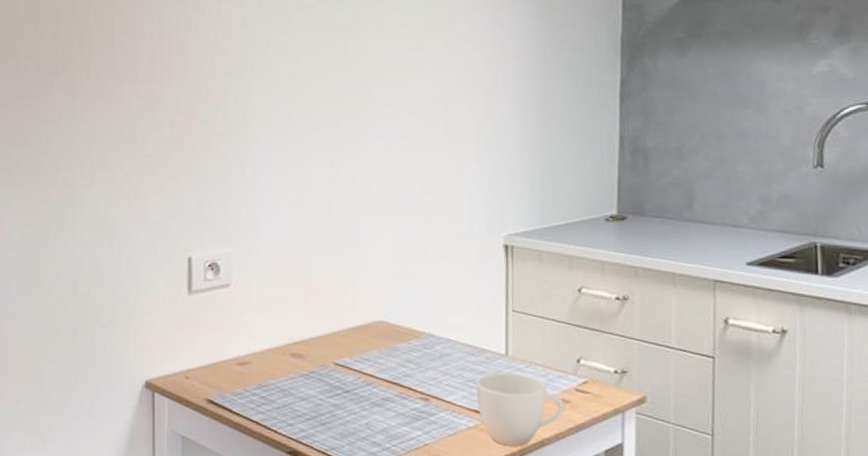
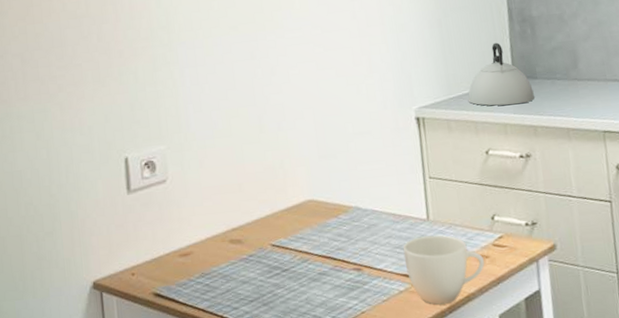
kettle: none [564,172,639,242] -> present [468,42,535,106]

